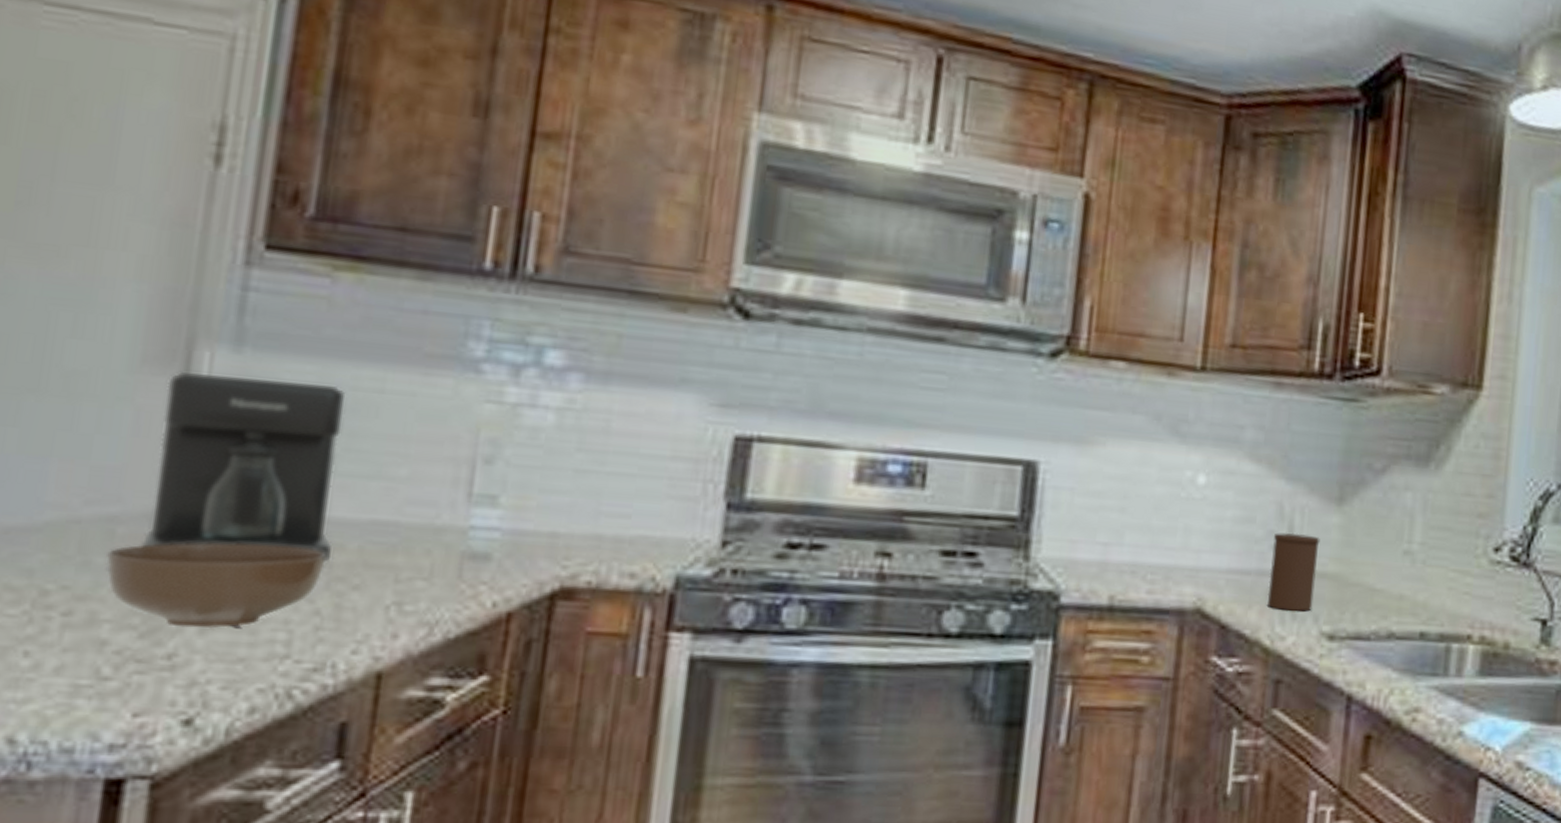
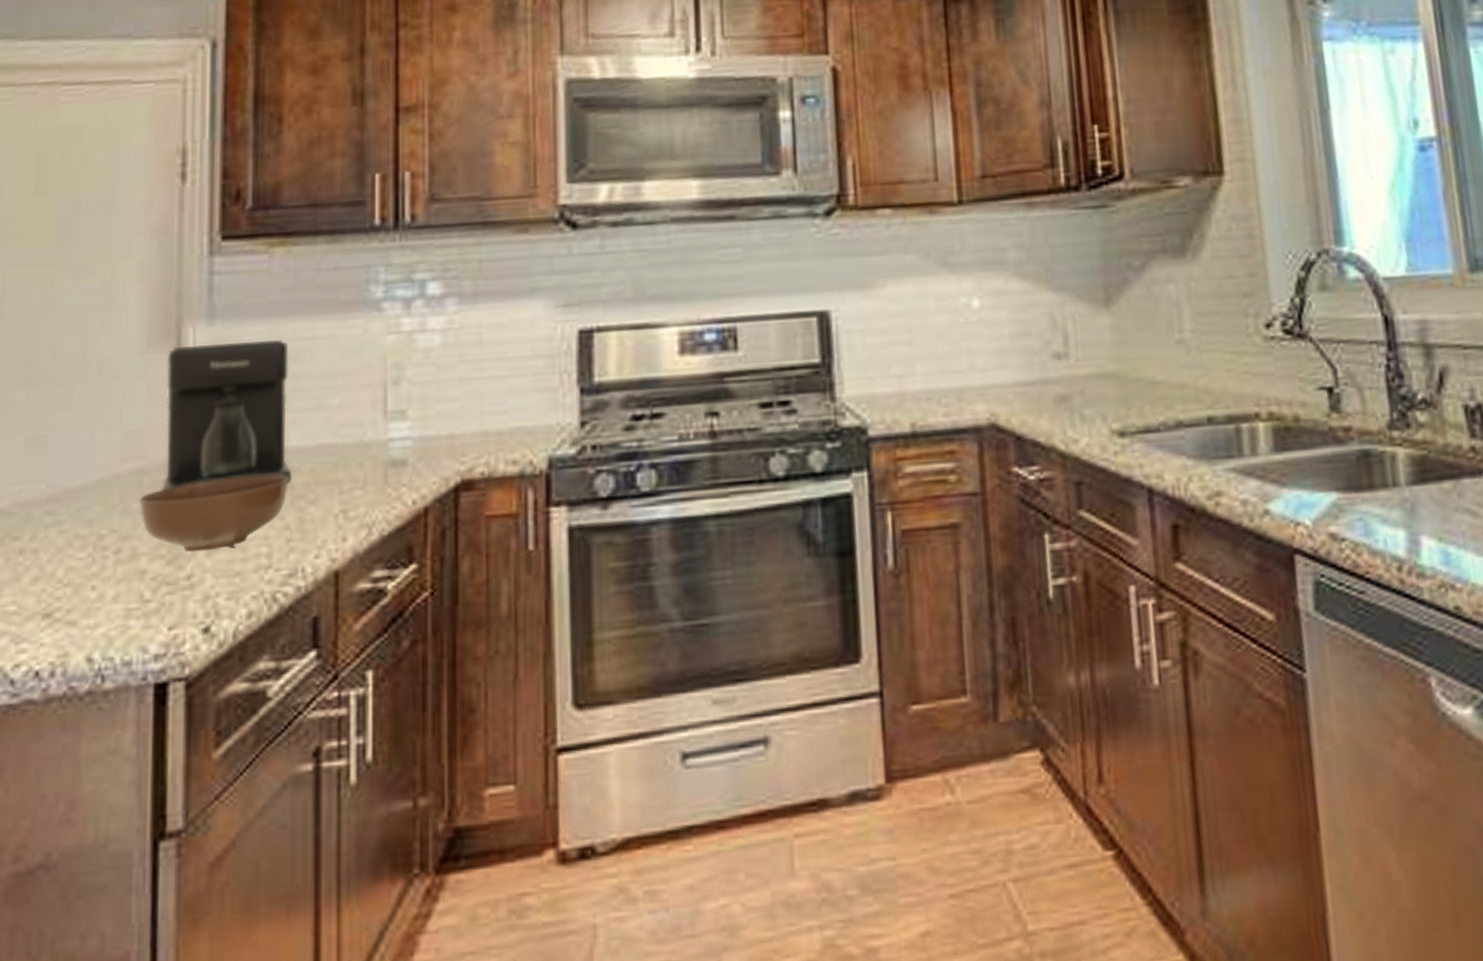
canister: present [1267,532,1320,612] -> none [1051,339,1099,415]

